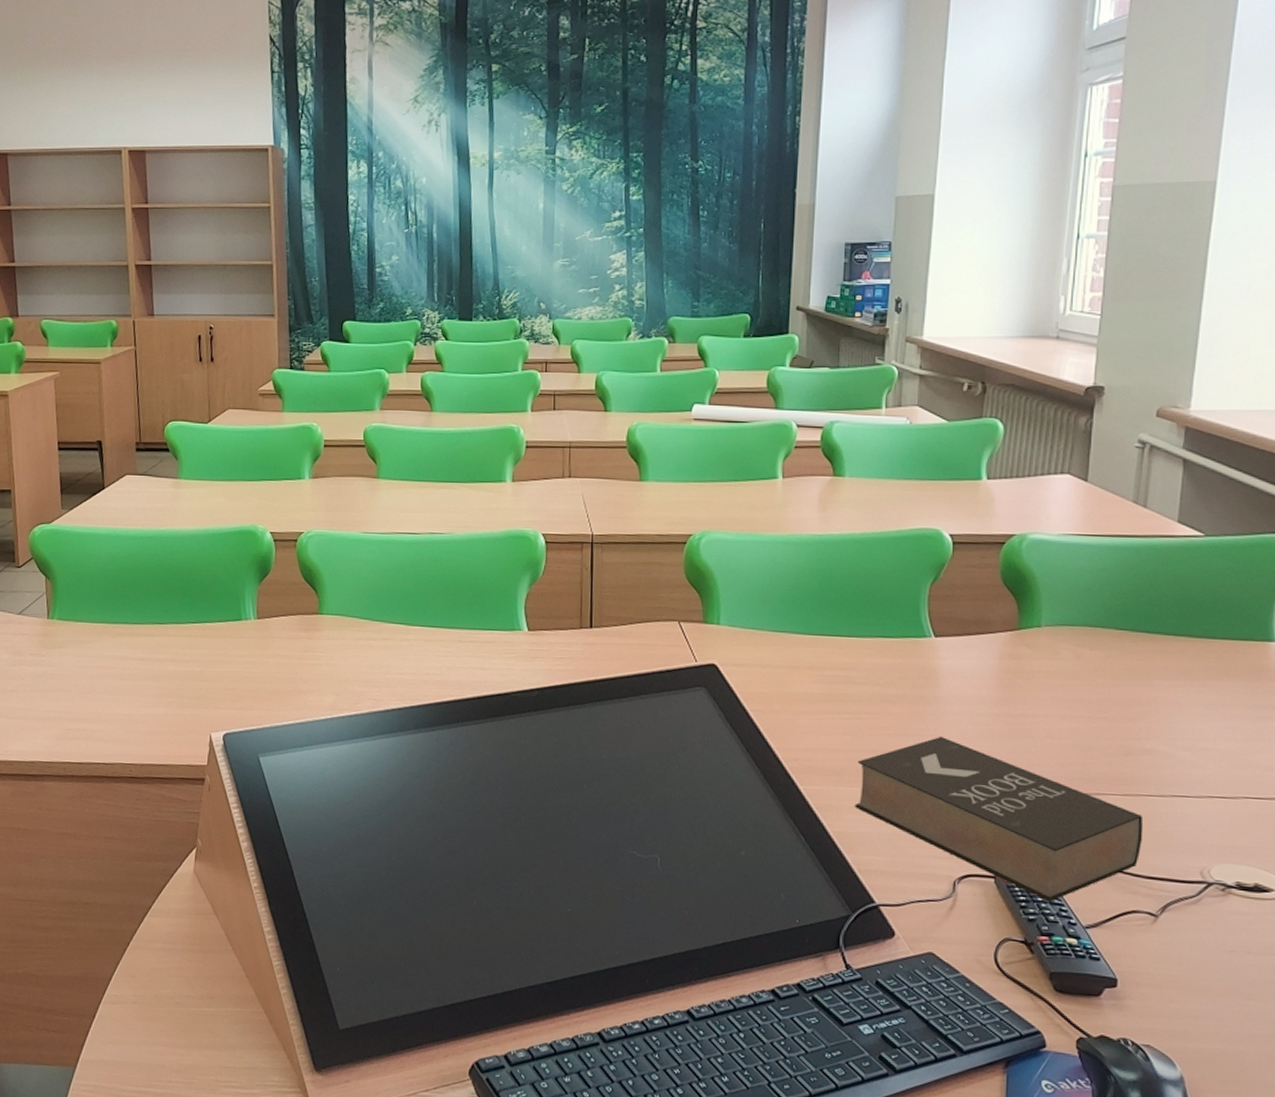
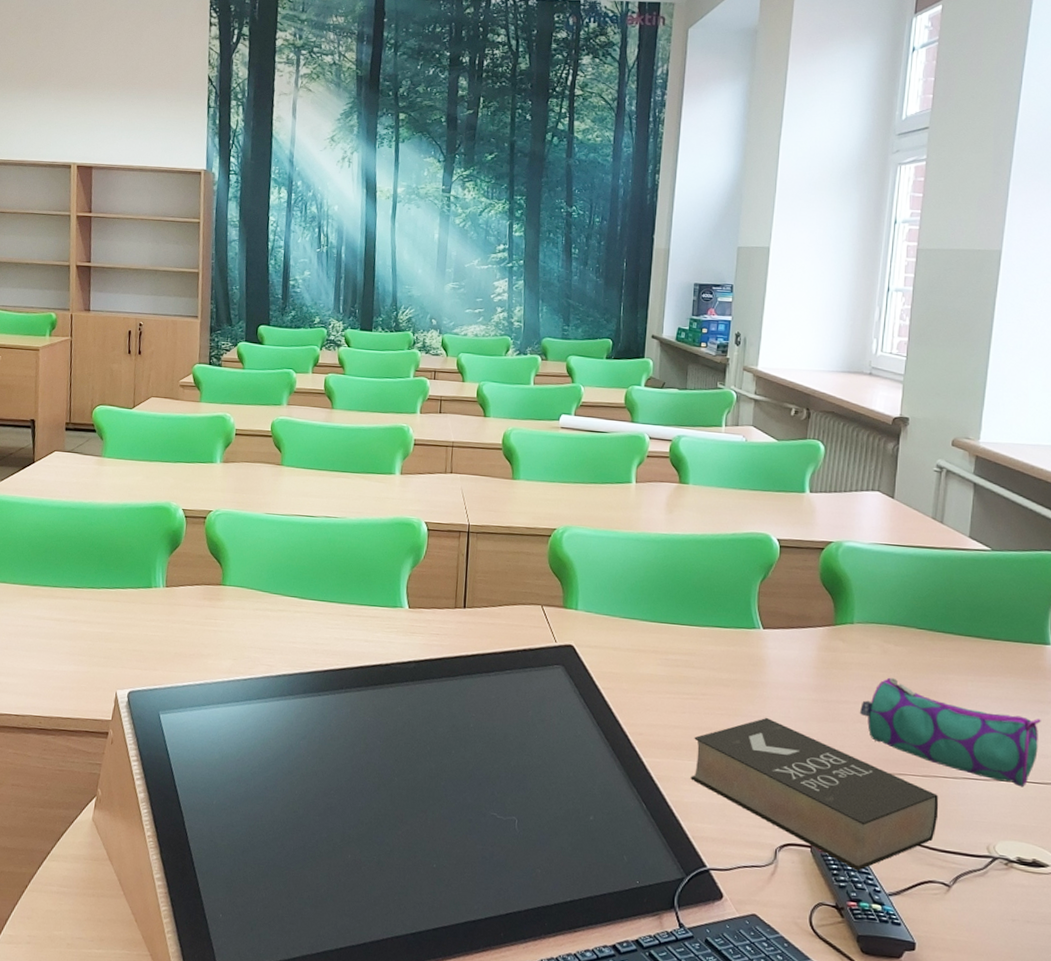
pencil case: none [1049,686,1265,804] -> present [859,677,1041,788]

